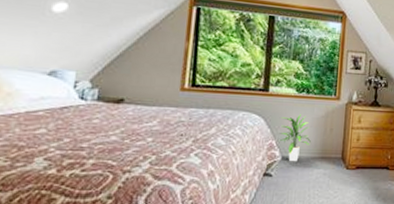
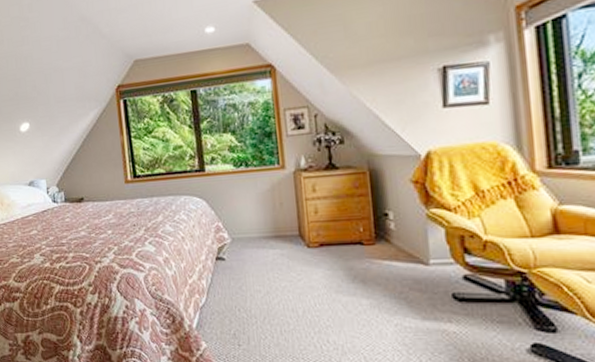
indoor plant: present [278,114,311,162] -> none [222,191,260,244]

